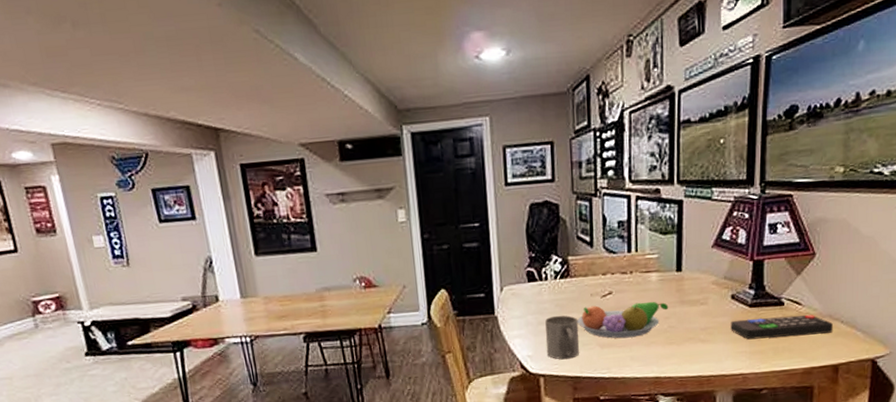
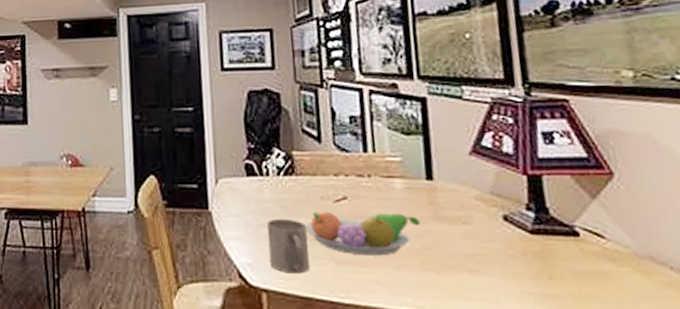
remote control: present [731,314,833,340] -> none [506,249,660,282]

